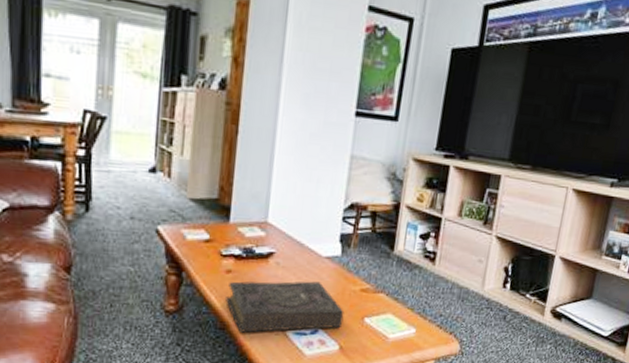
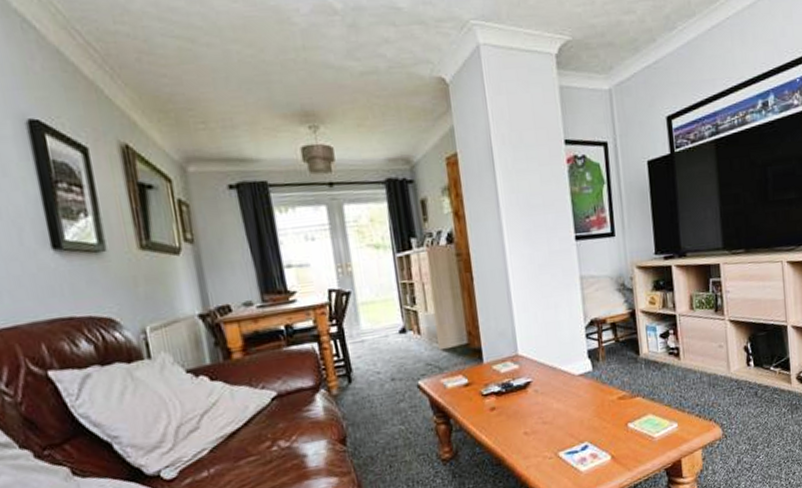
book: present [226,281,344,333] -> none [495,399,609,464]

